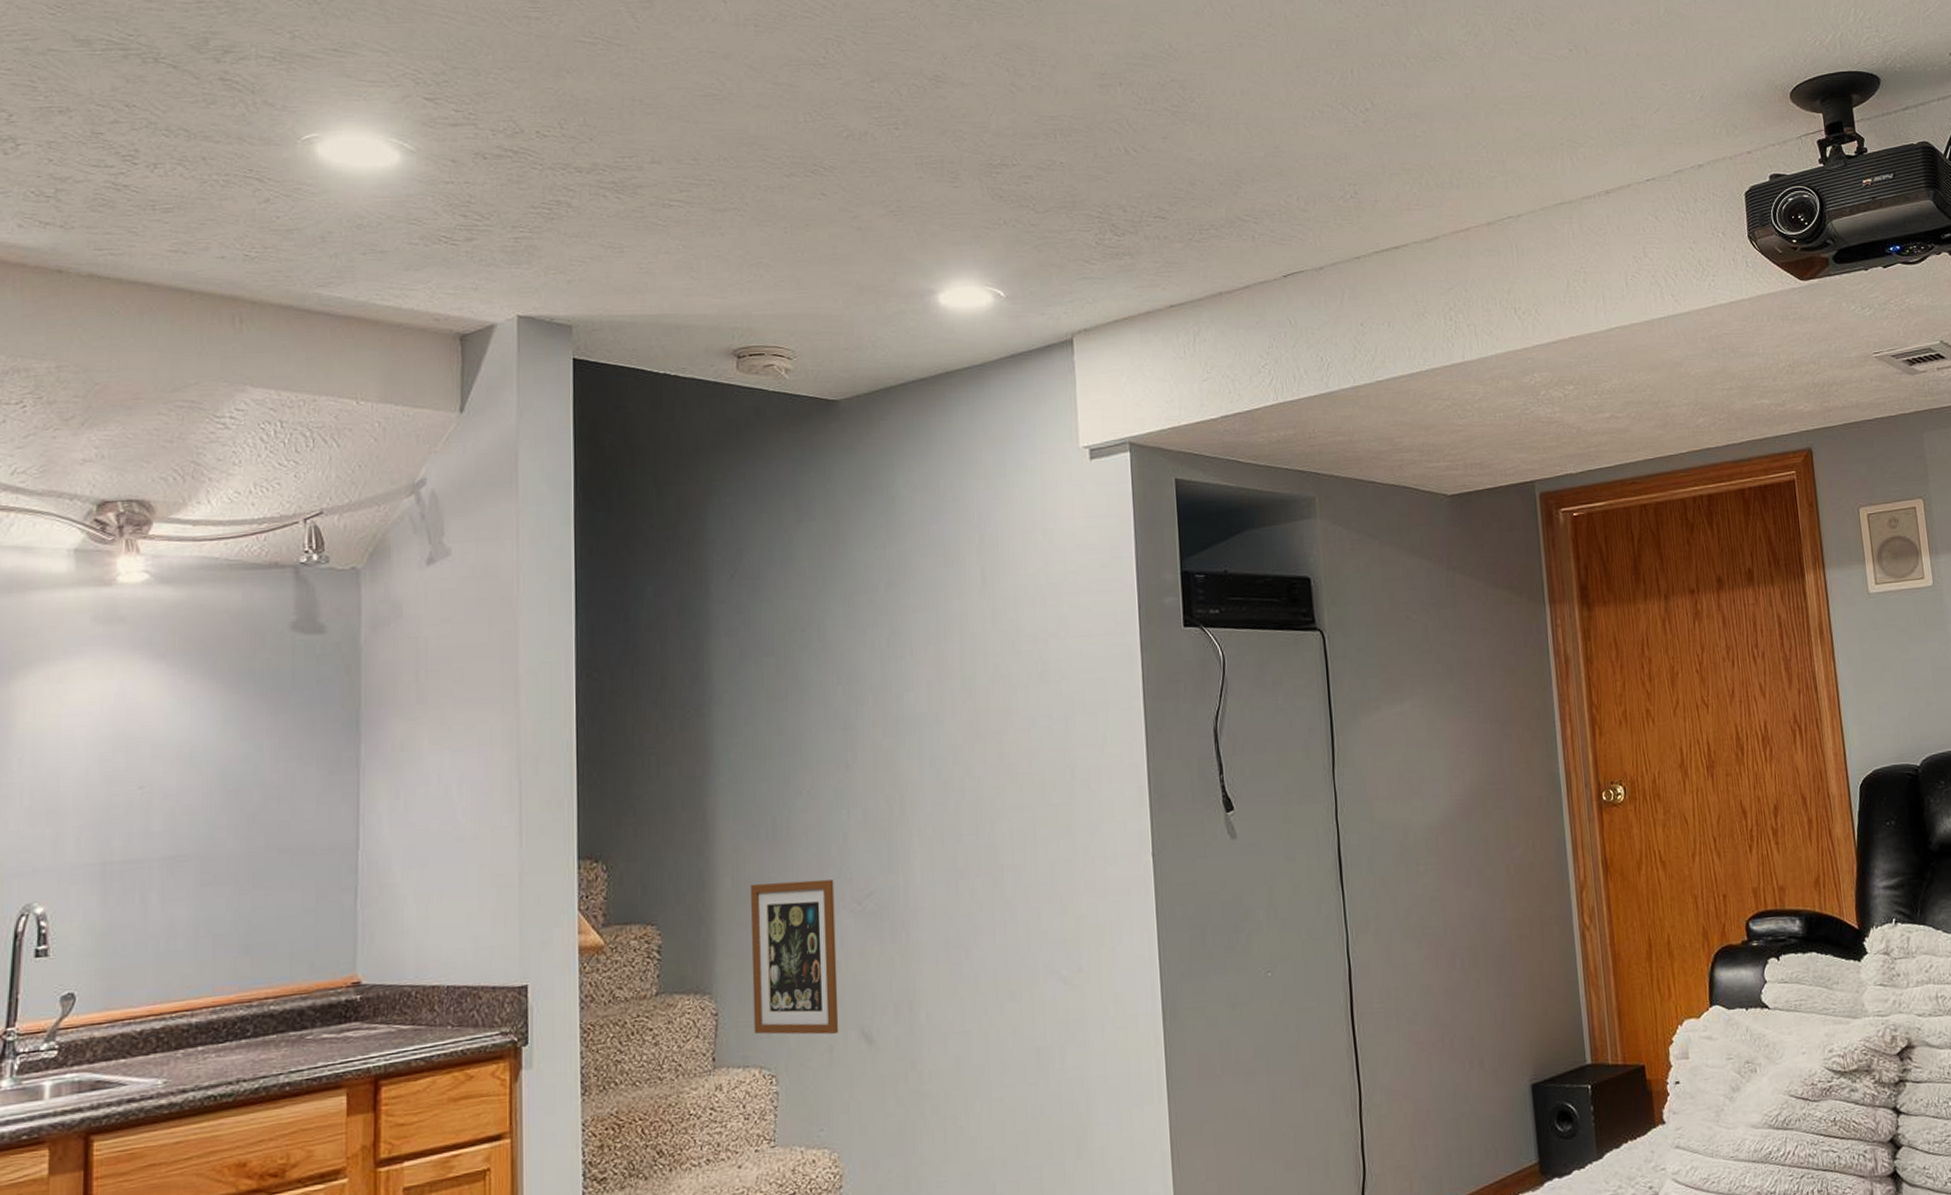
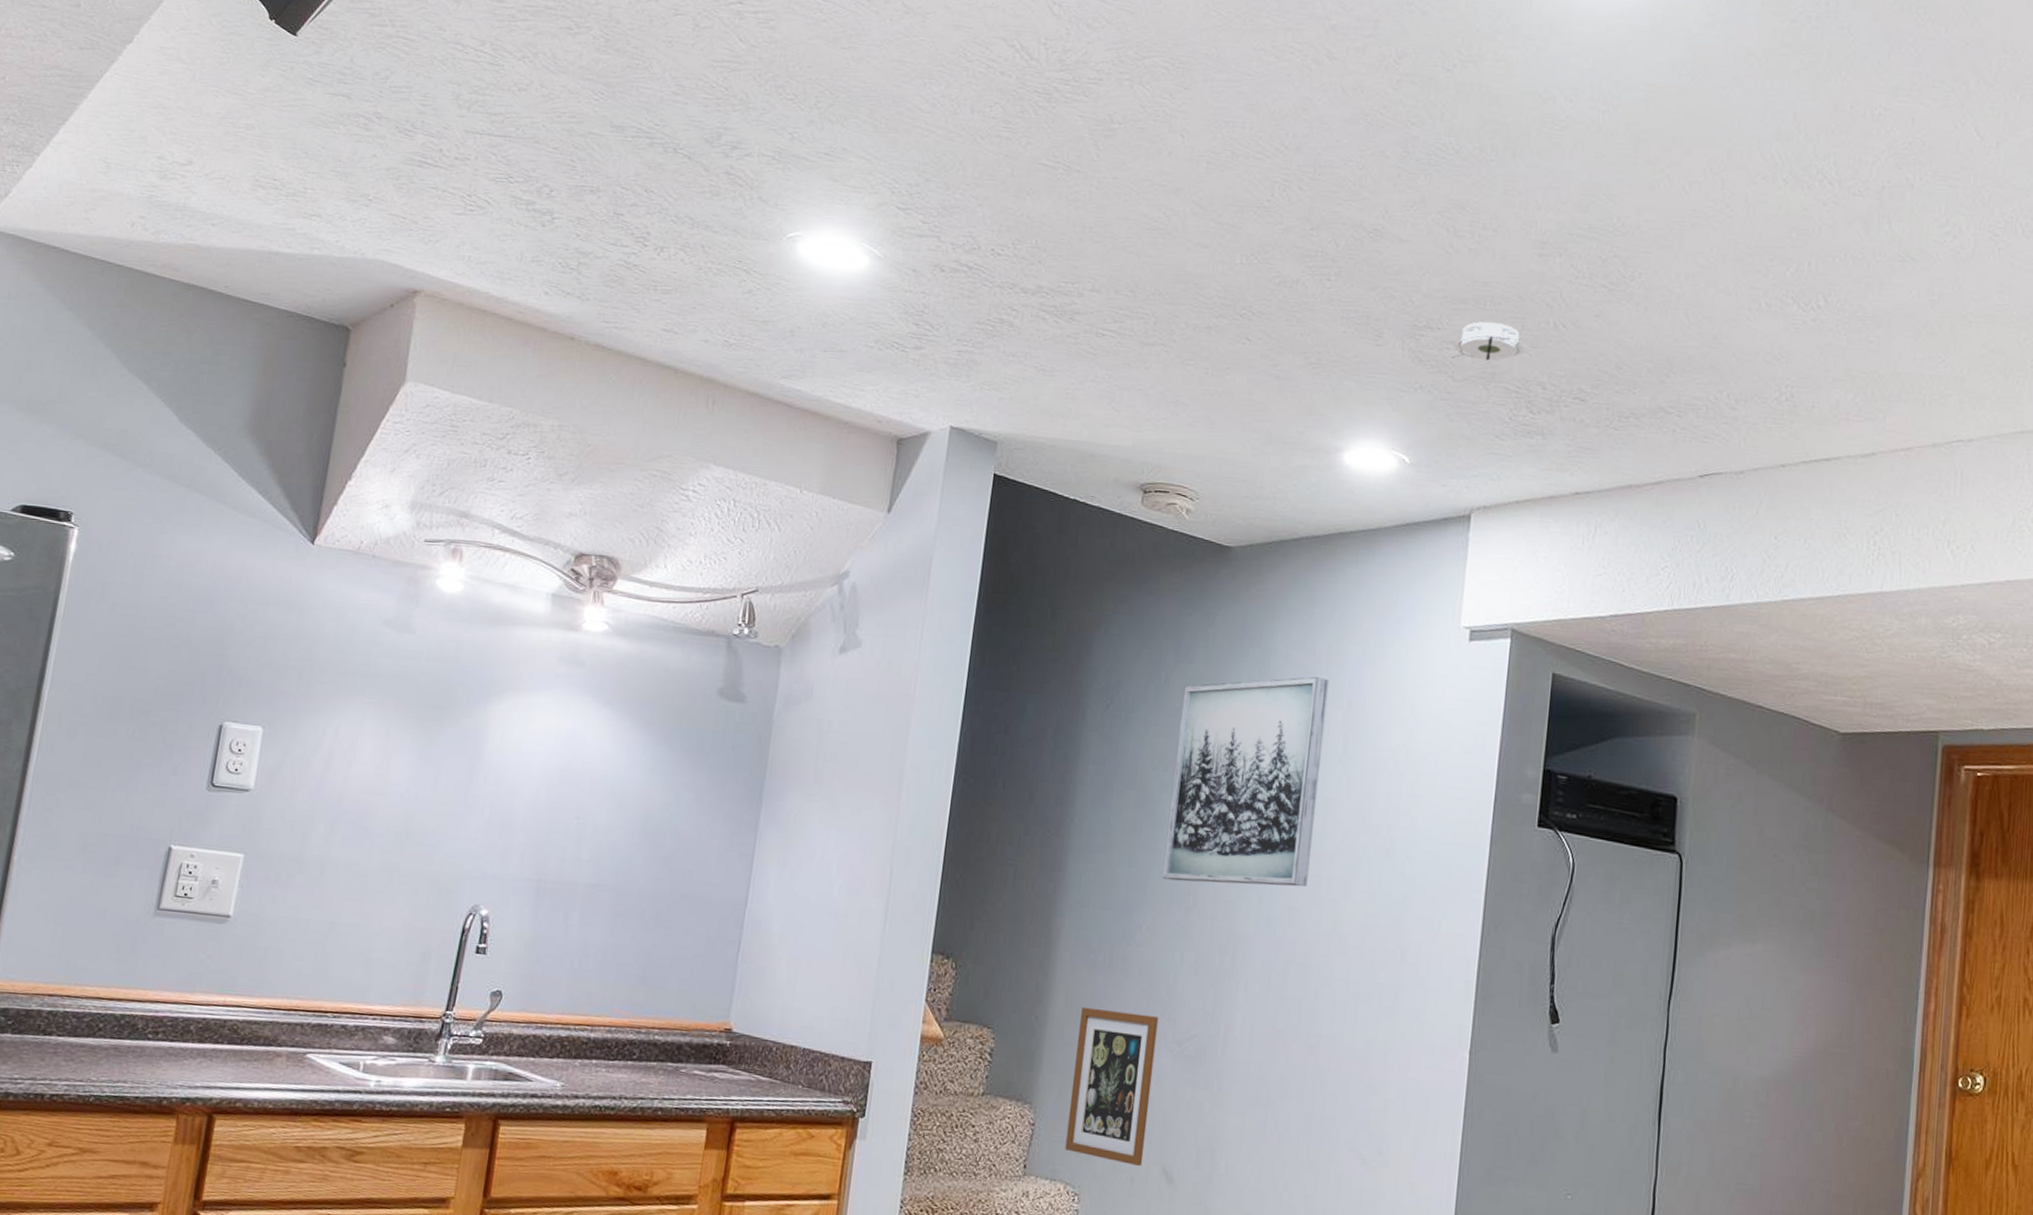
wall art: none [810,515,966,741] -> present [1162,676,1329,887]
smoke detector: none [1029,154,1100,192] -> present [1450,322,1525,361]

